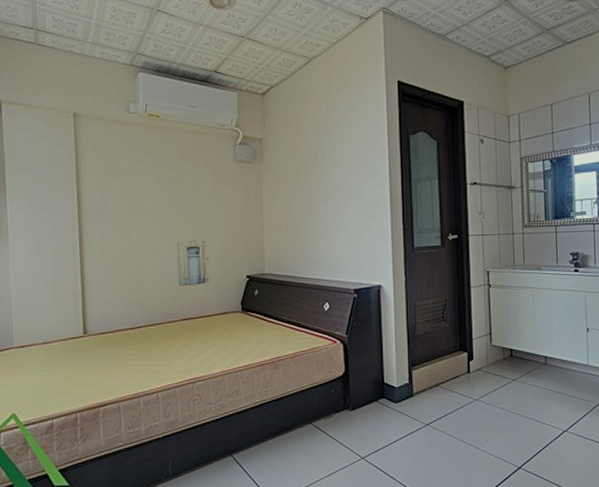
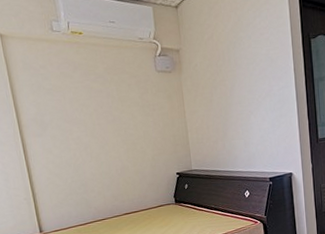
wall art: present [176,240,210,287] -> none [111,144,145,187]

